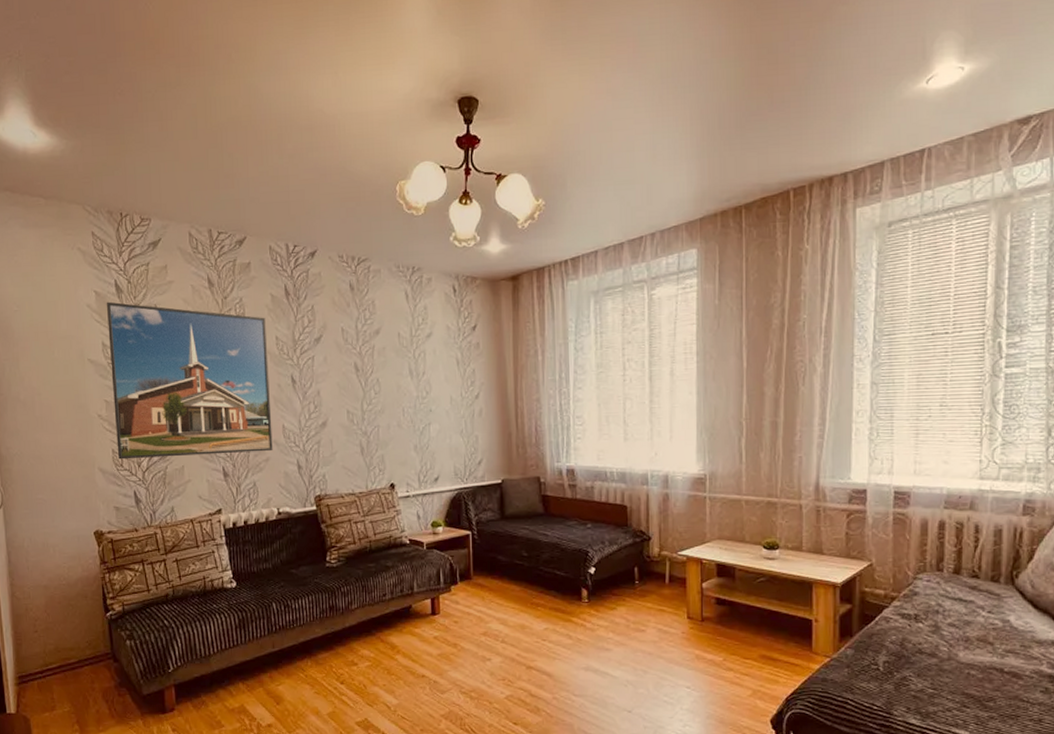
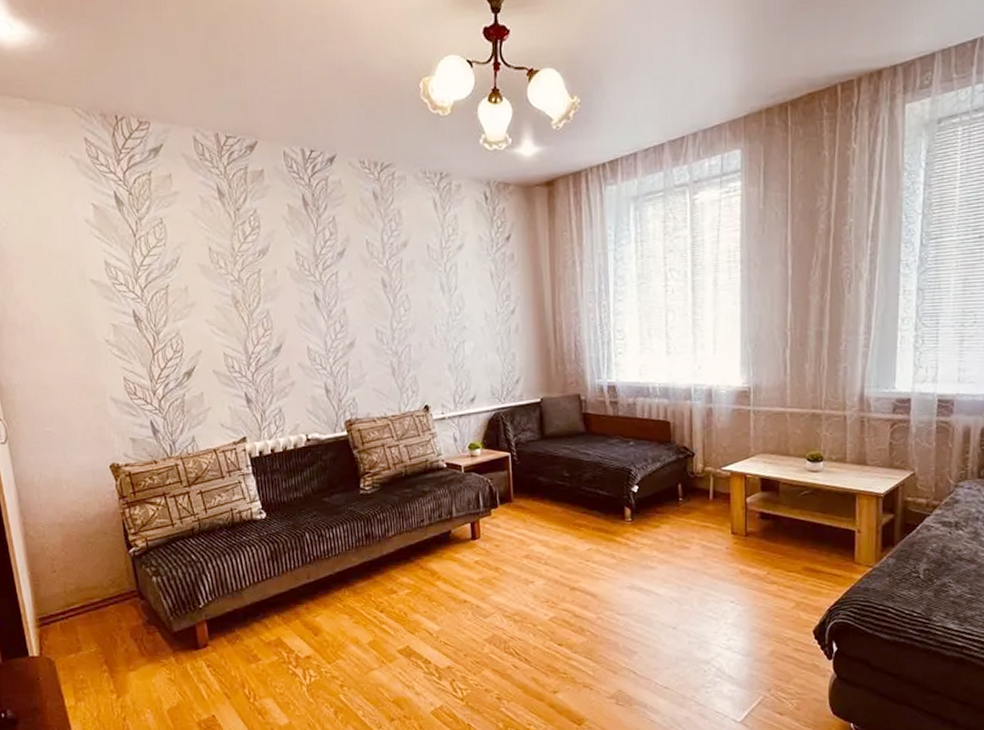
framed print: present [106,301,273,460] -> none [106,215,298,388]

